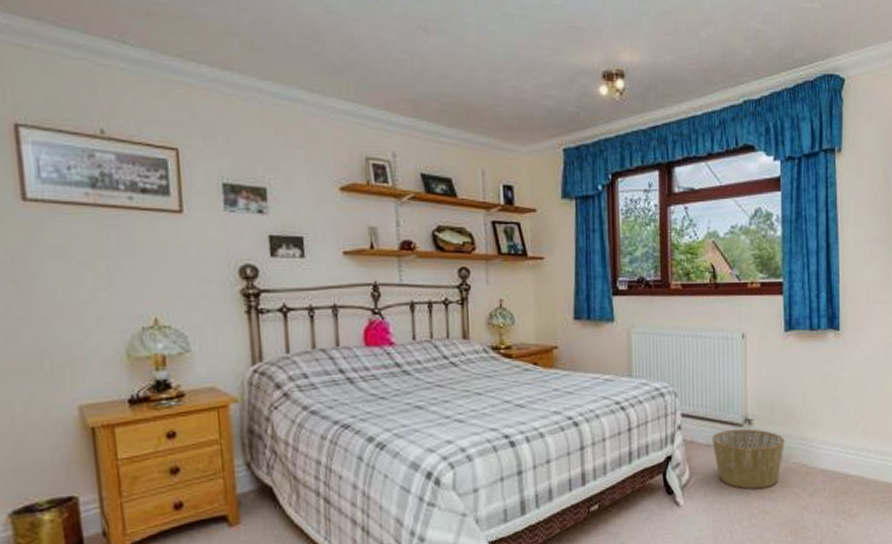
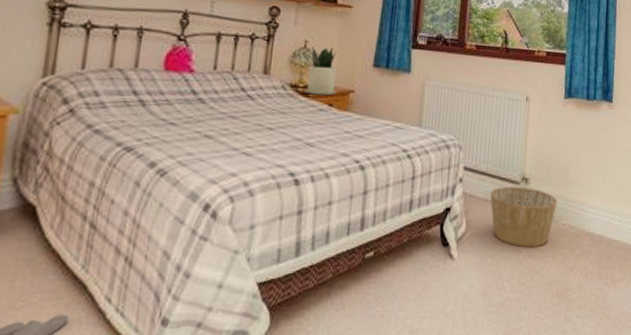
planter: none [506,304,541,355] -> present [304,46,338,96]

